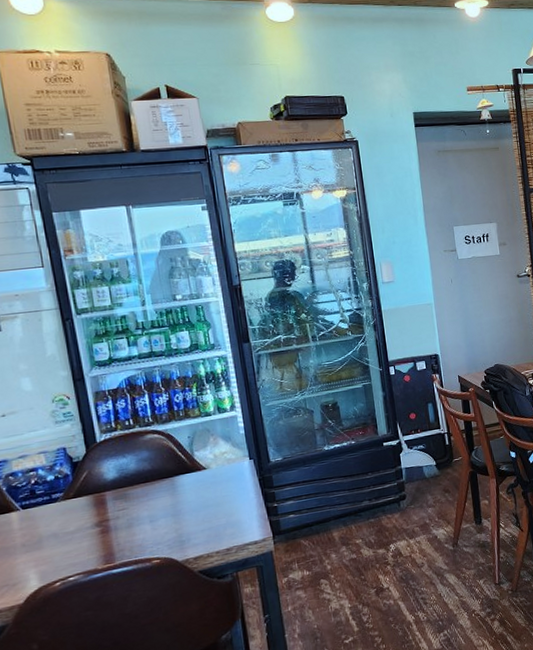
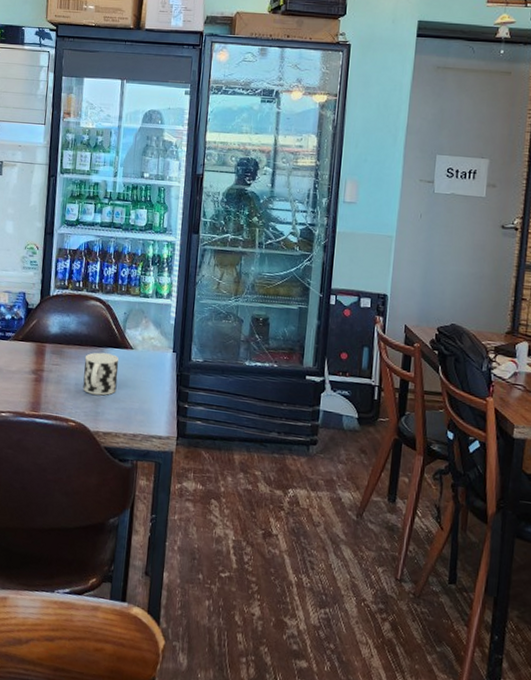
cup: none [154,480,198,526] -> present [83,352,119,396]

